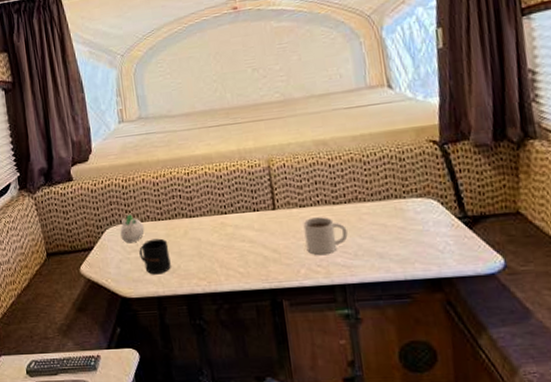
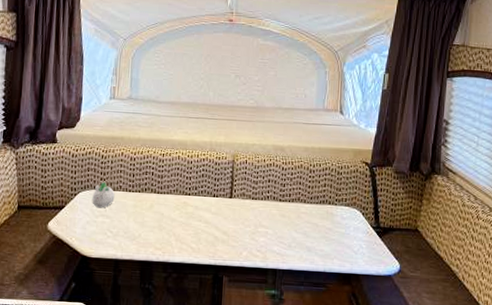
mug: present [139,238,171,275] -> none [106,207,134,240]
mug: present [303,217,348,256] -> none [251,210,287,243]

